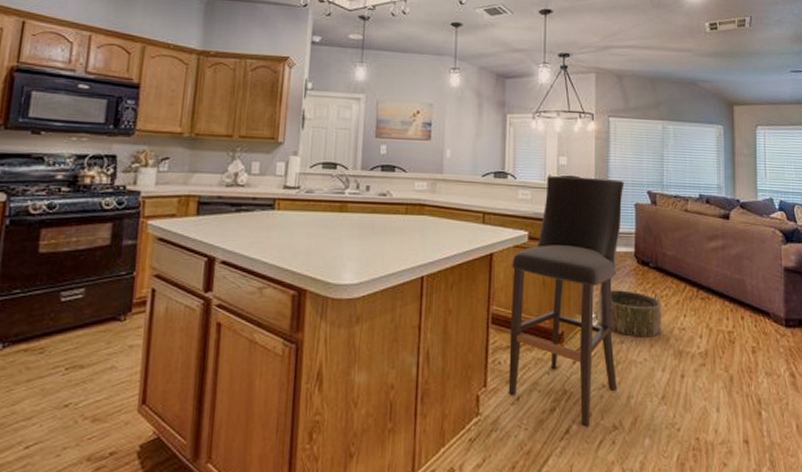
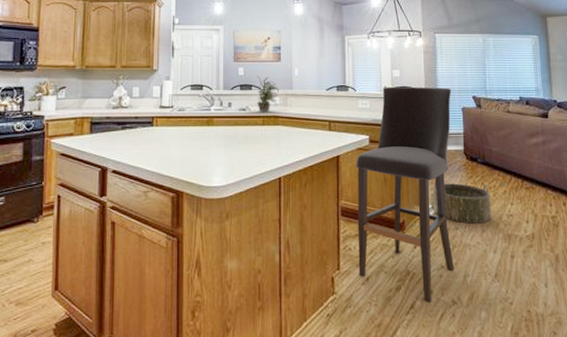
potted plant: none [397,155,428,199] -> present [254,76,280,112]

